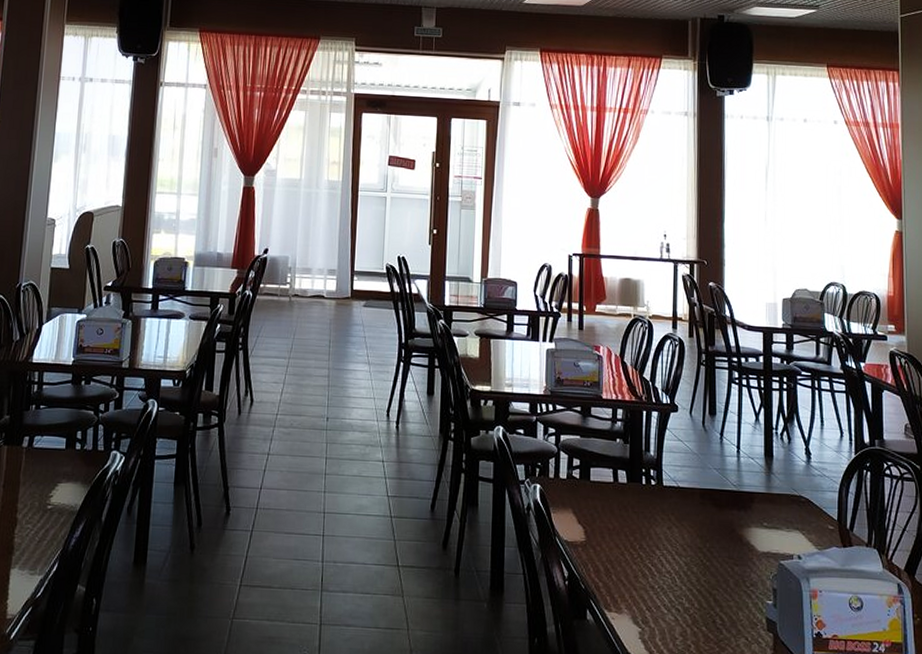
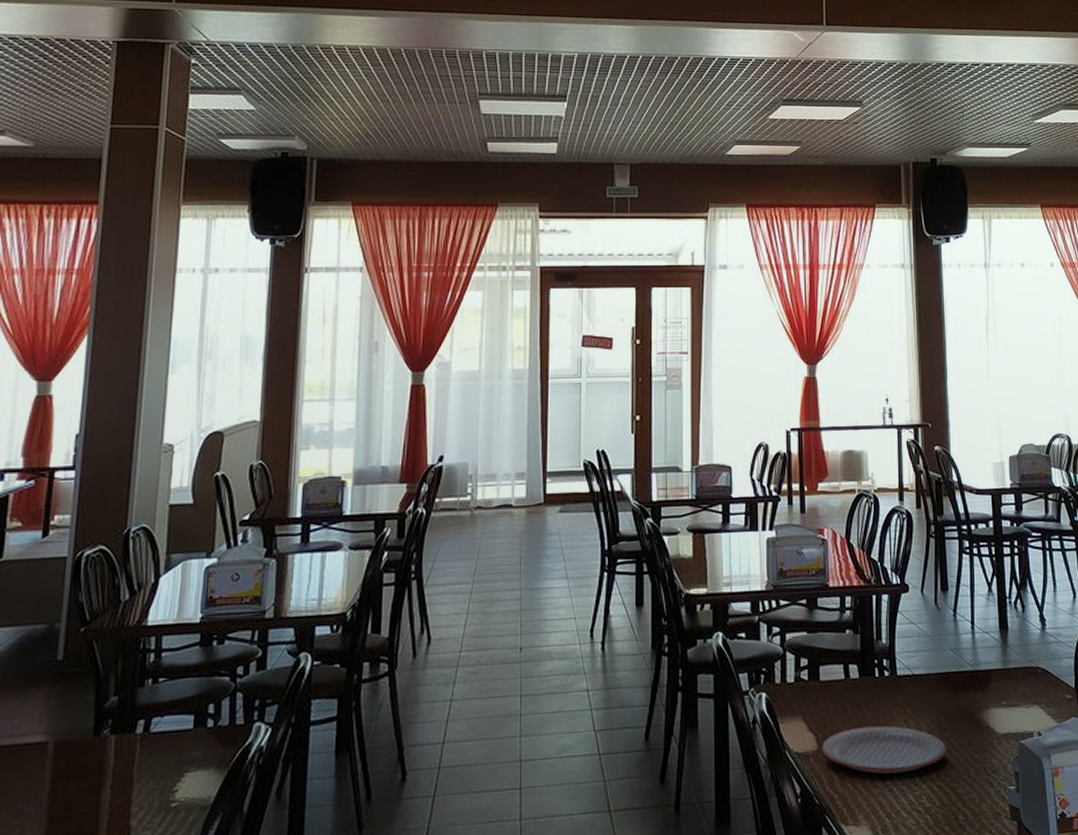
plate: none [589,526,707,573] -> present [822,725,946,774]

